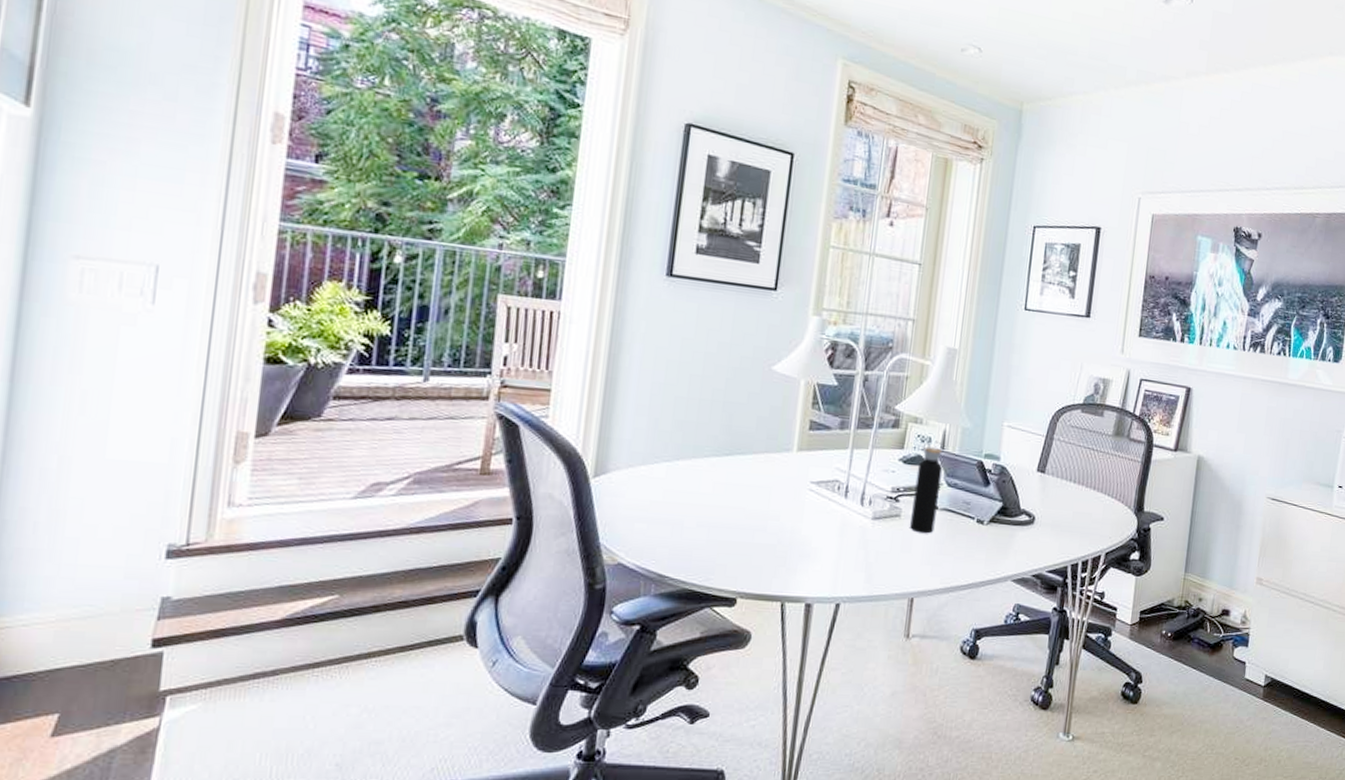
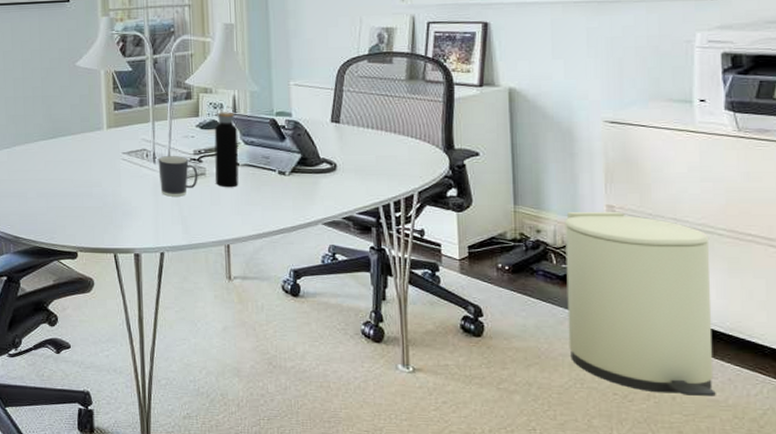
mug: none [847,490,893,540] -> present [158,155,198,197]
pedal bin: none [1207,581,1327,759] -> present [565,211,716,396]

